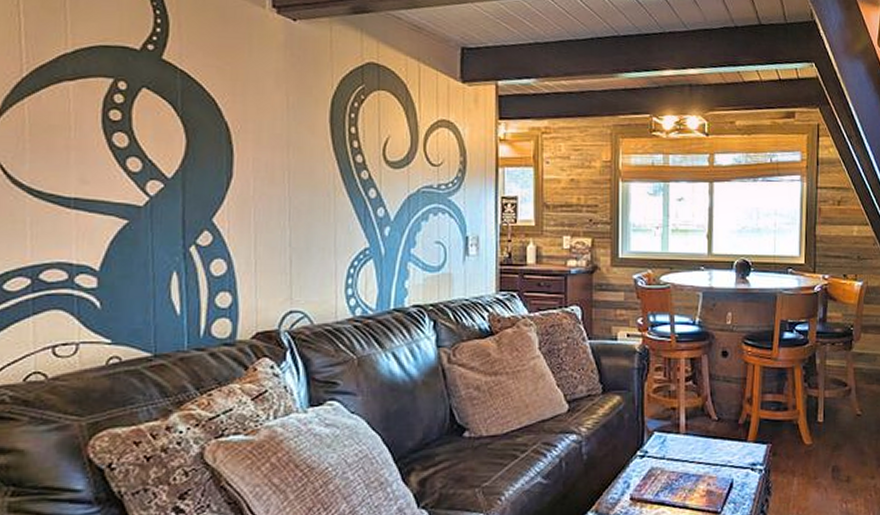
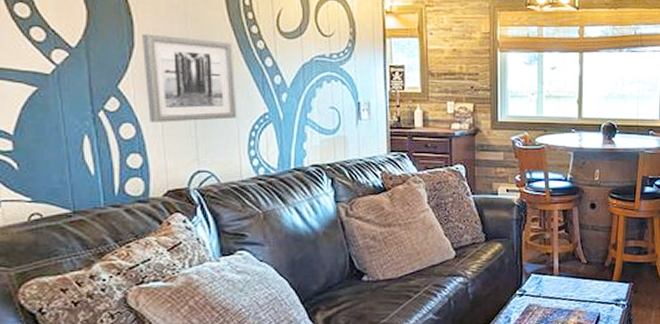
wall art: none [240,163,336,258] -> present [142,33,237,122]

